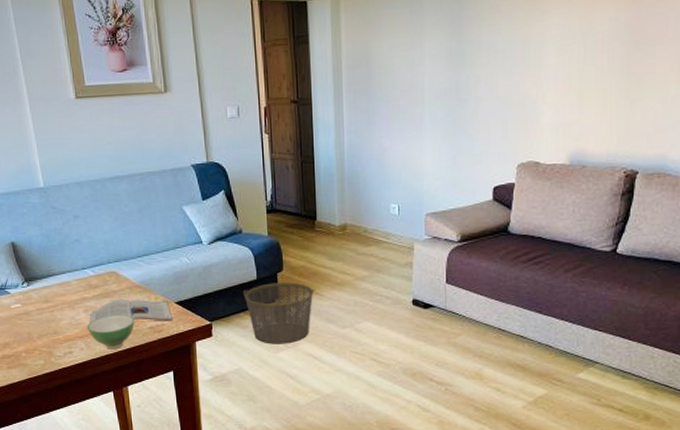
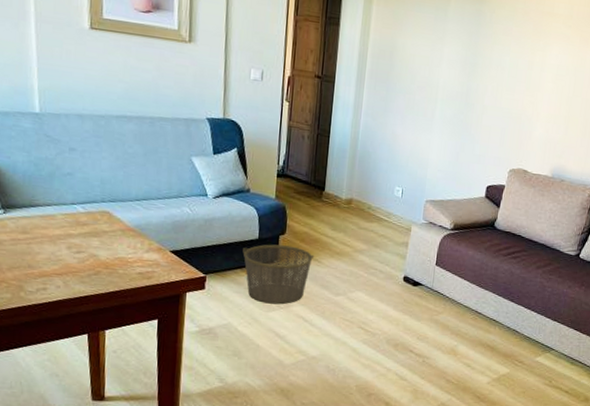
bowl: present [87,314,136,350] -> none [67,255,124,291]
magazine: present [89,299,172,323] -> none [72,239,165,269]

